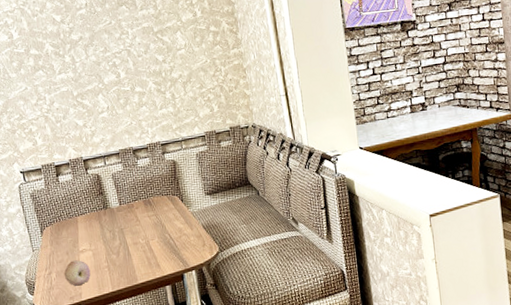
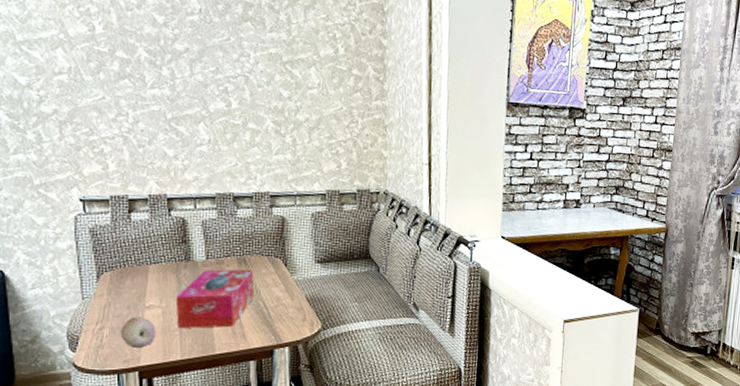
tissue box: none [101,208,161,265] -> present [175,269,255,328]

